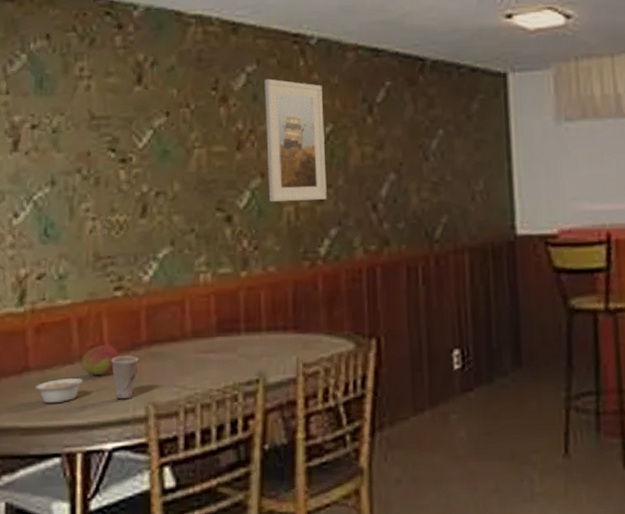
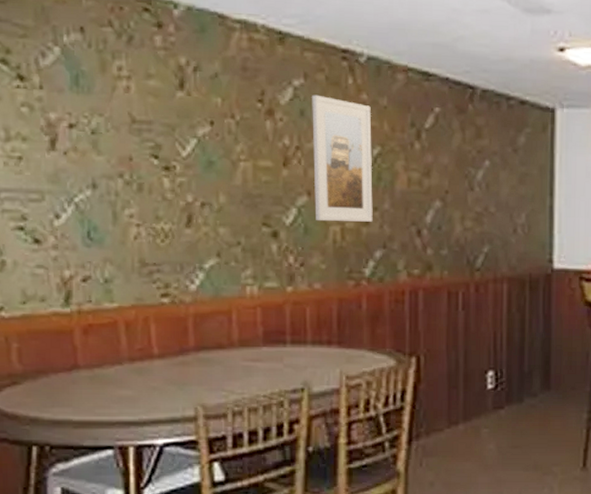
legume: present [36,374,92,404] -> none [86,375,141,401]
fruit: present [81,344,120,376] -> none [130,347,169,377]
cup: present [111,355,139,400] -> none [160,360,187,400]

